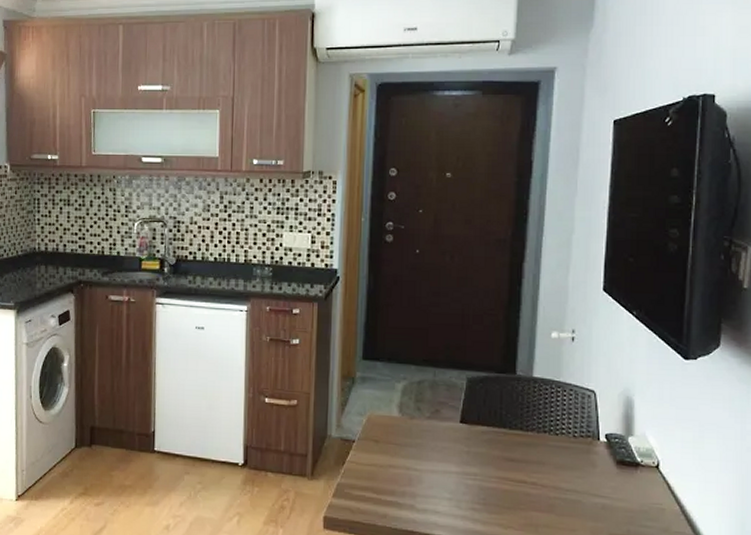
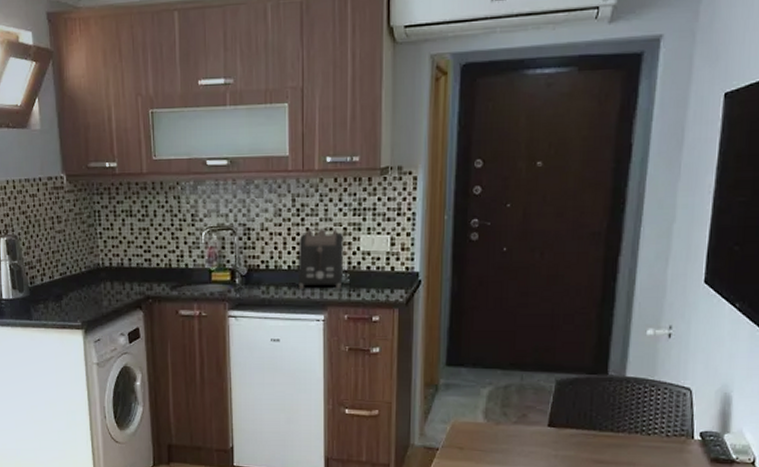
toaster: none [223,224,268,282] -> present [297,228,344,289]

